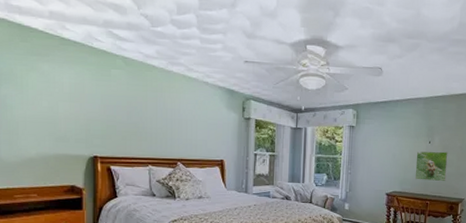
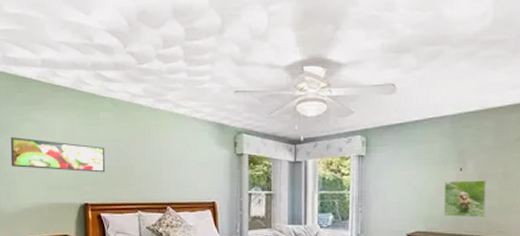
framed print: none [12,86,116,128] -> present [10,137,106,173]

